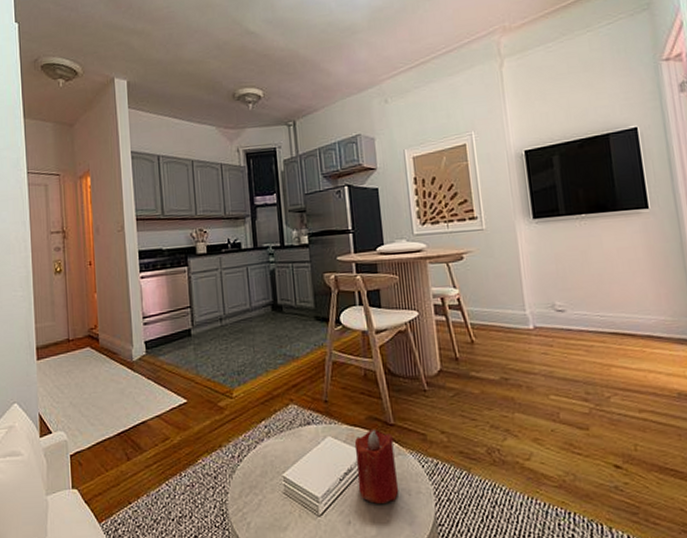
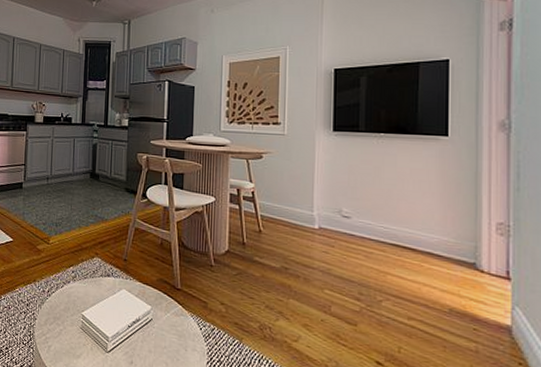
candle: present [354,429,399,504] -> none [143,290,179,353]

